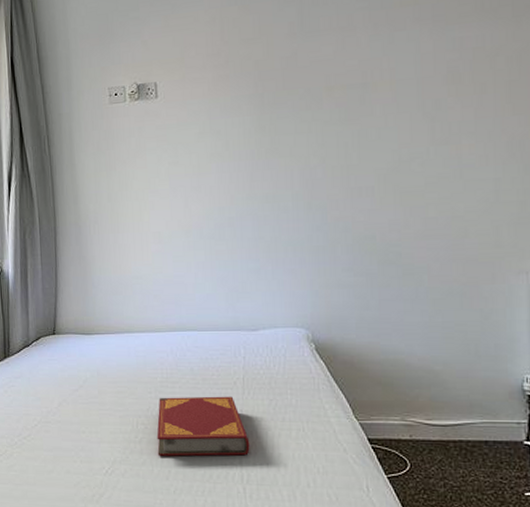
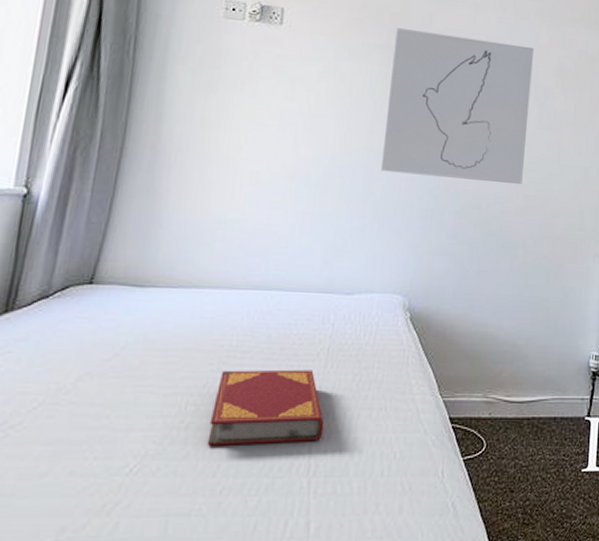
wall art: none [262,58,419,216] -> present [380,28,534,185]

